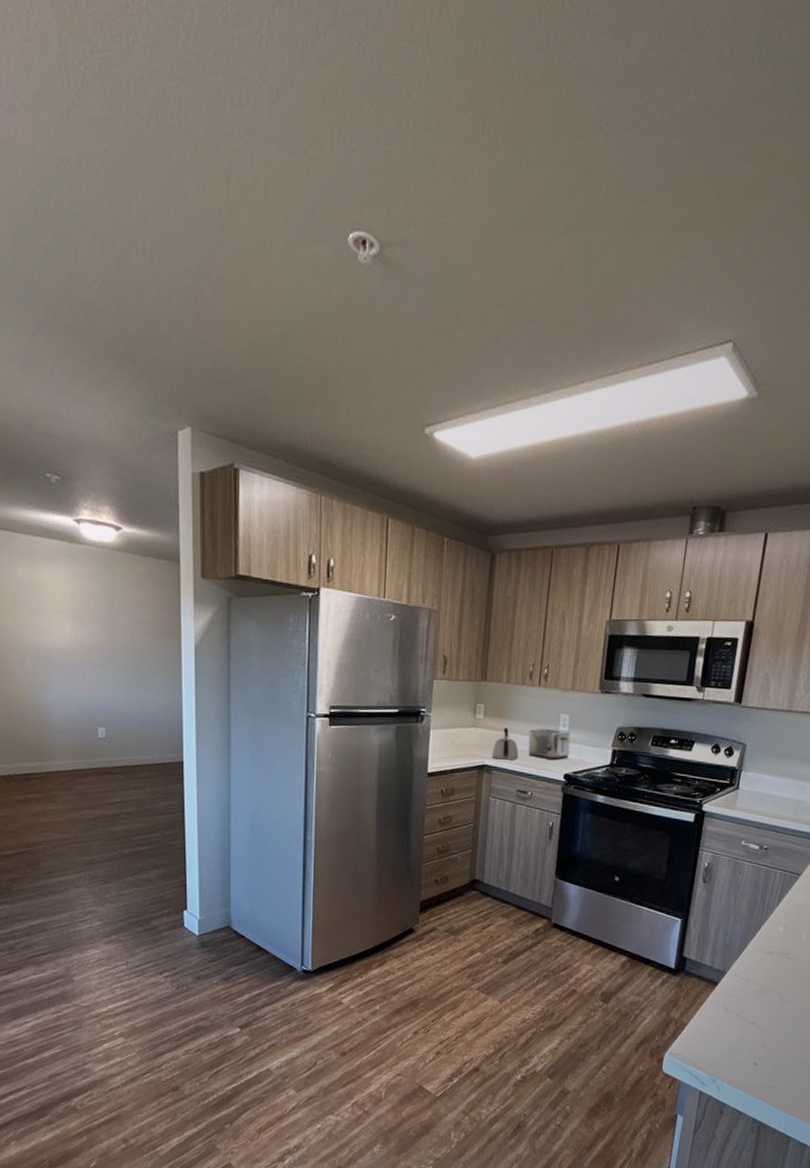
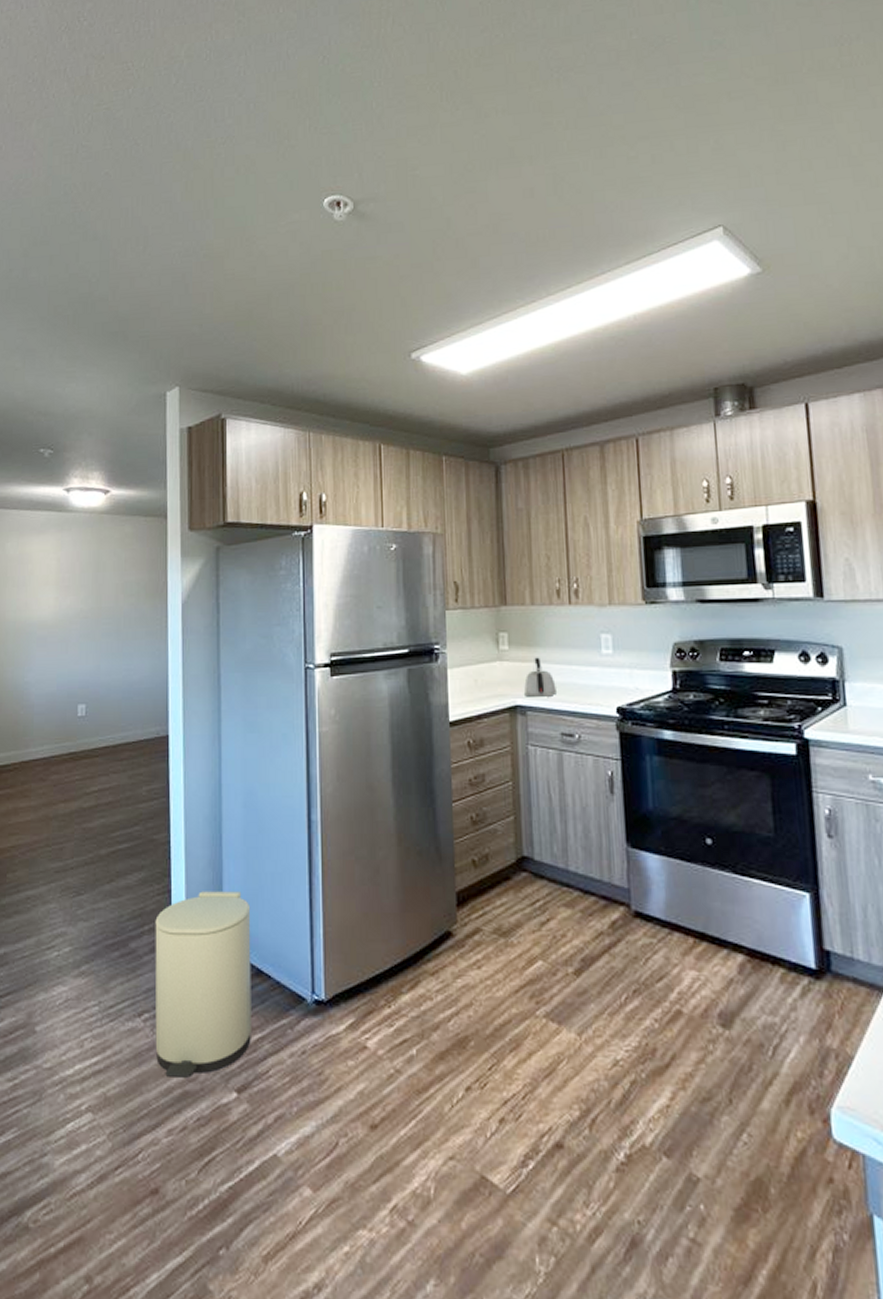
pedal bin: none [173,887,254,1017] -> present [155,891,251,1079]
toaster: present [528,728,571,761] -> none [566,653,619,692]

